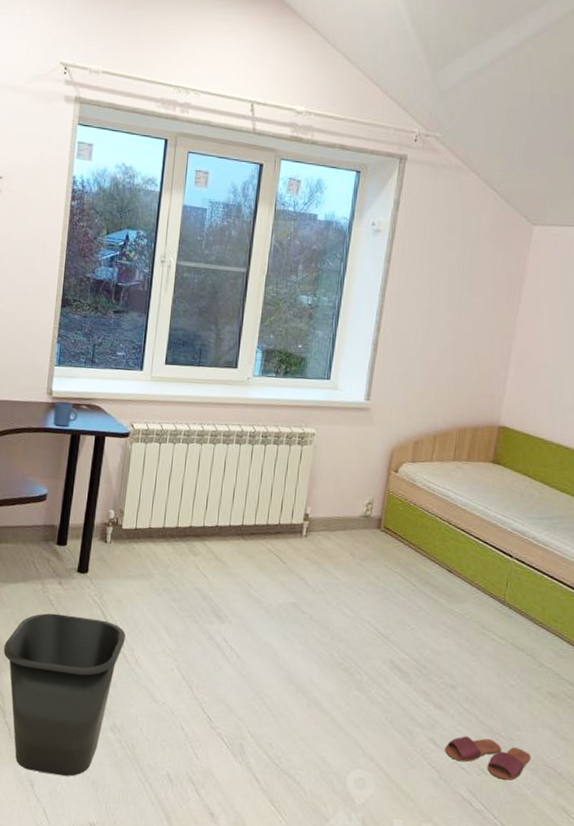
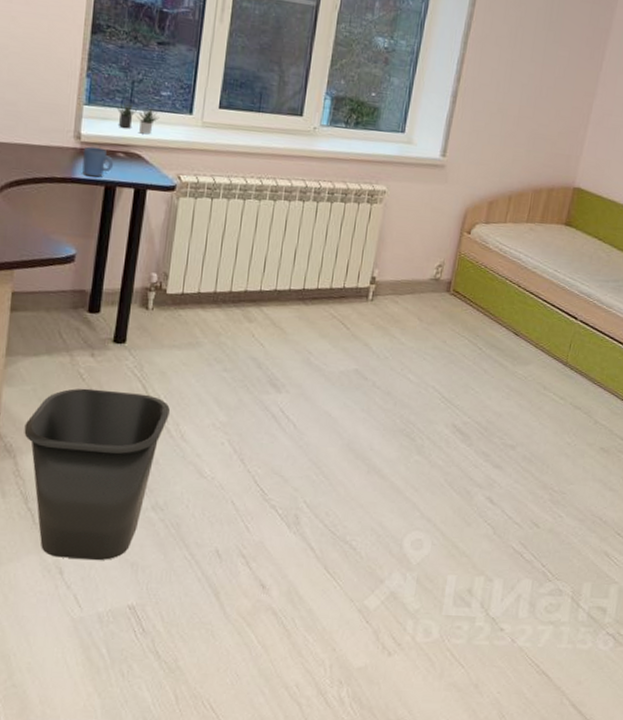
succulent plant: none [81,362,116,389] -> present [116,102,160,135]
slippers: present [445,736,532,780] -> none [501,493,581,531]

